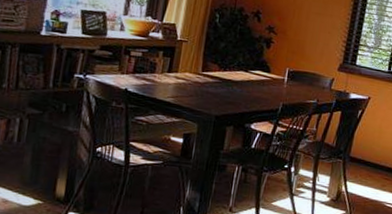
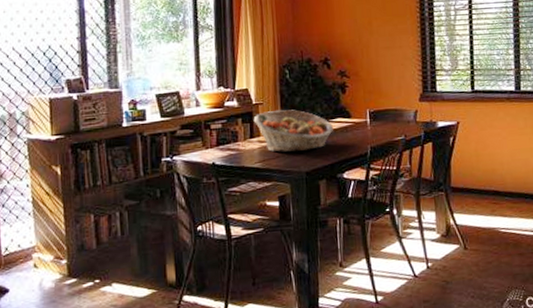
fruit basket: none [174,50,251,96] -> present [253,109,333,152]

